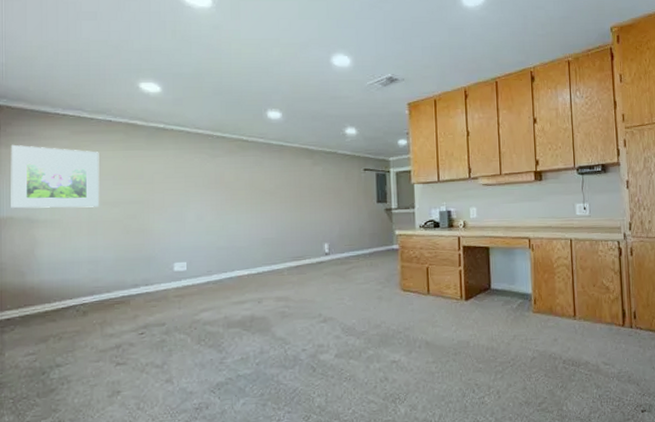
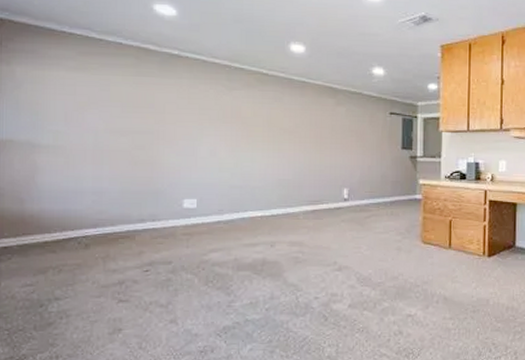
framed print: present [10,144,100,209] -> none [11,62,108,135]

